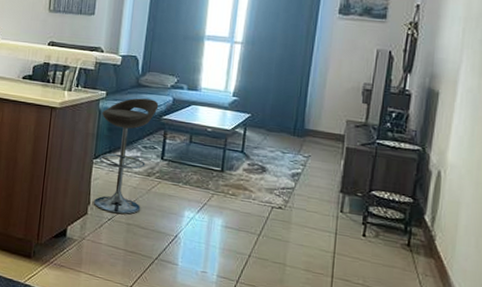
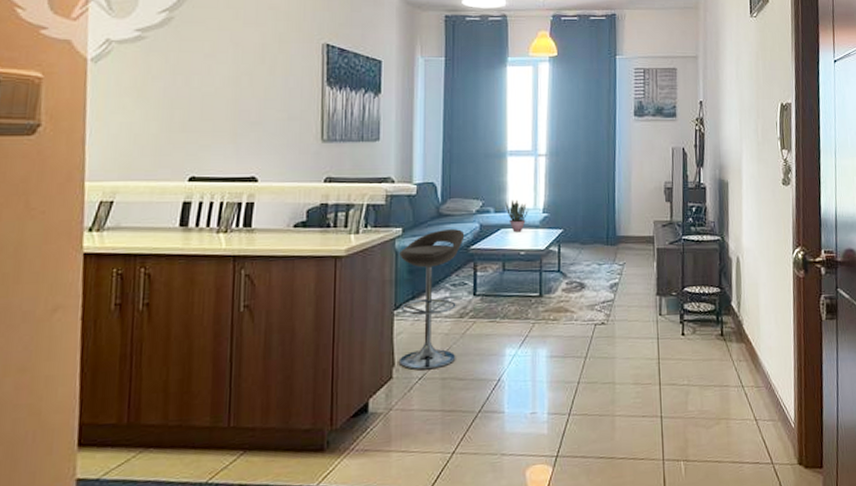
potted plant: none [198,80,219,111] -> present [505,199,529,233]

